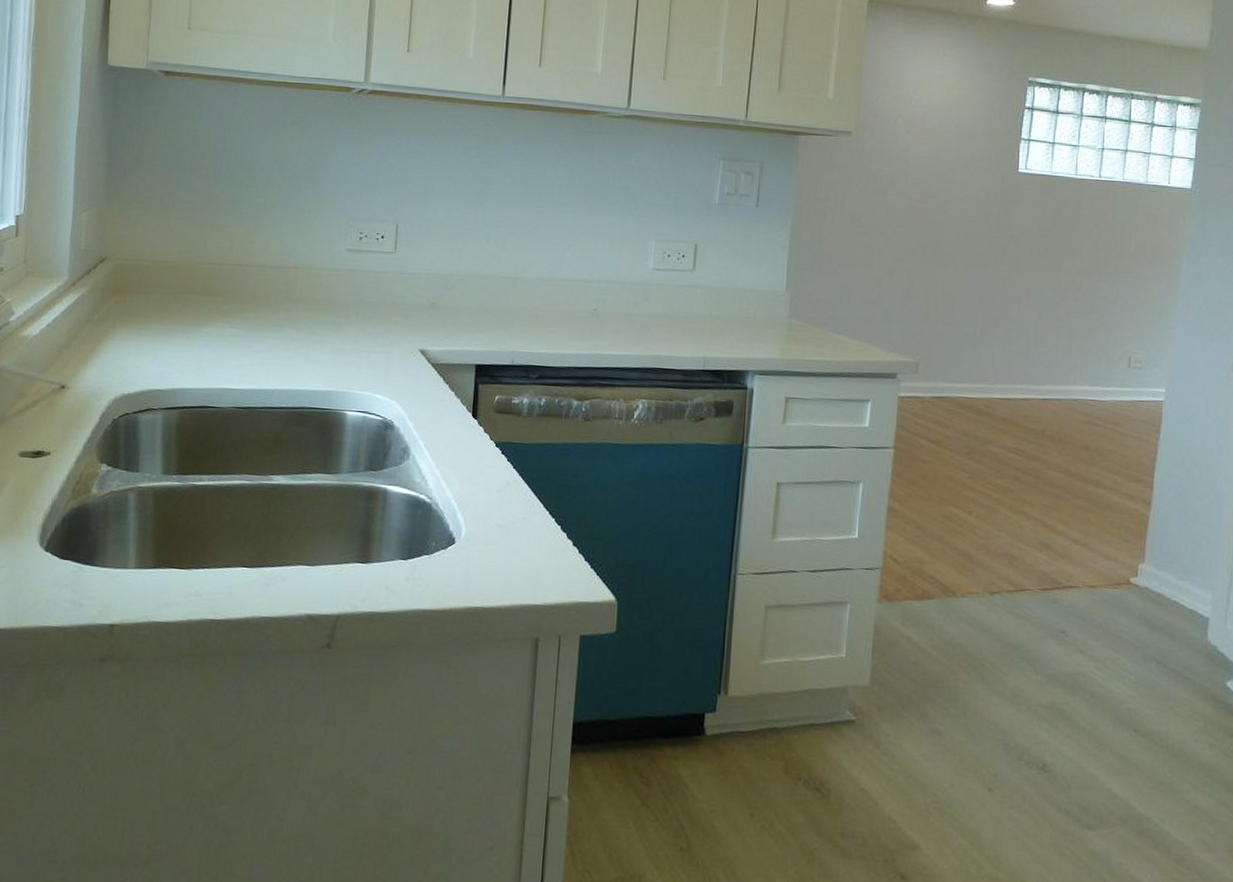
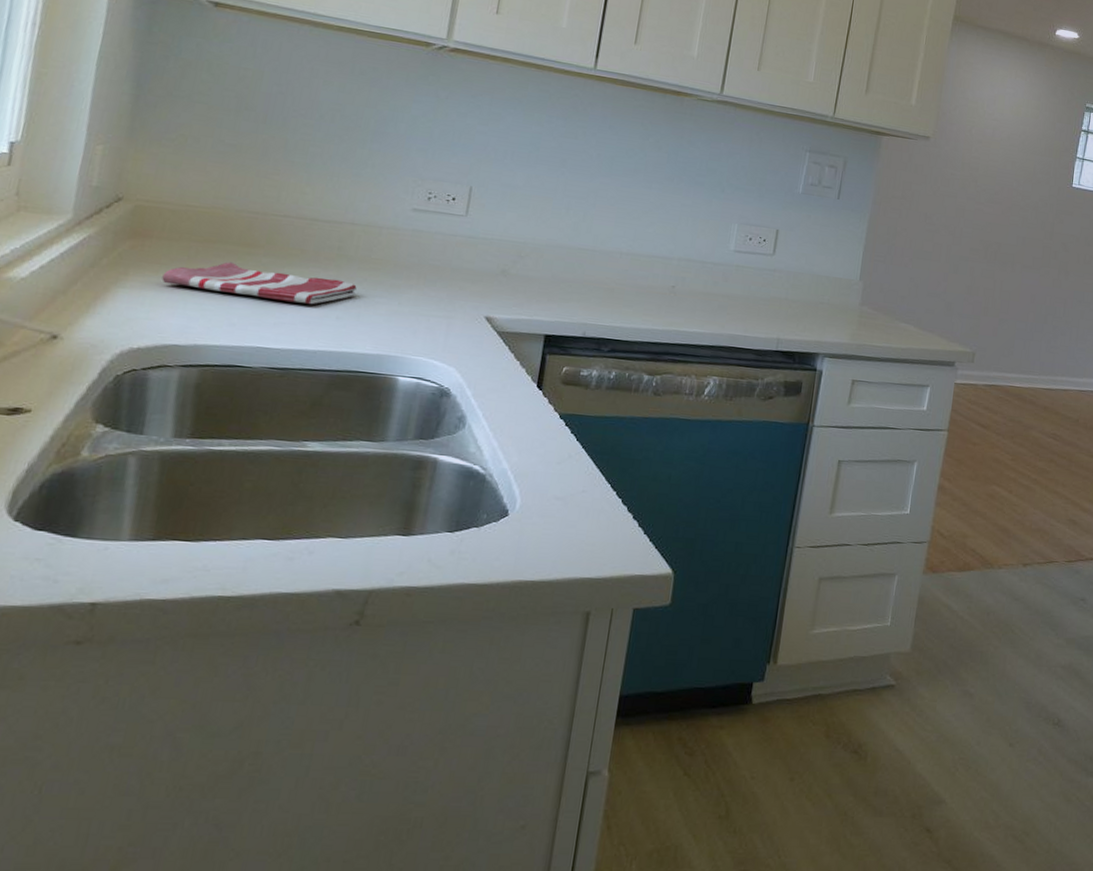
dish towel: none [142,311,305,347] -> present [162,262,357,305]

